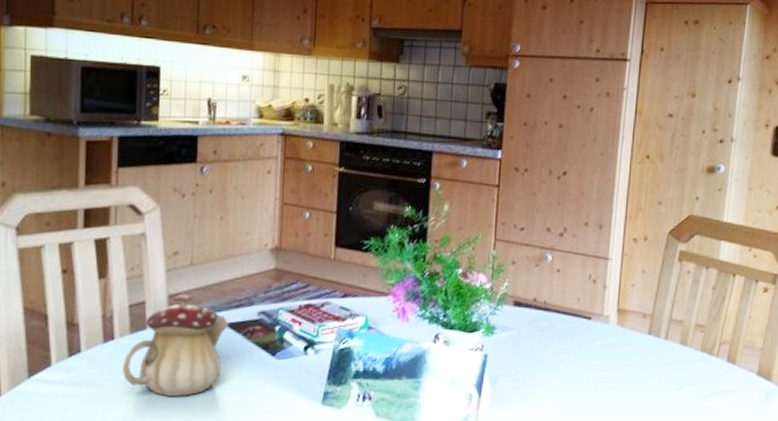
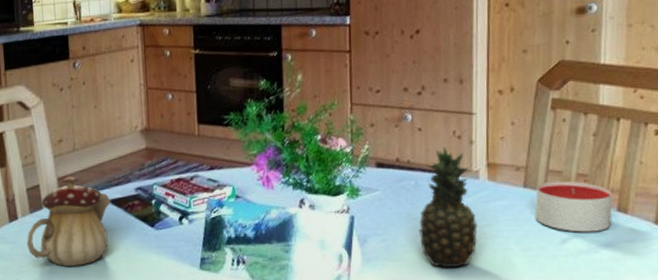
fruit: none [548,289,604,411] -> present [418,146,478,268]
candle: none [656,330,724,381] -> present [535,181,613,233]

